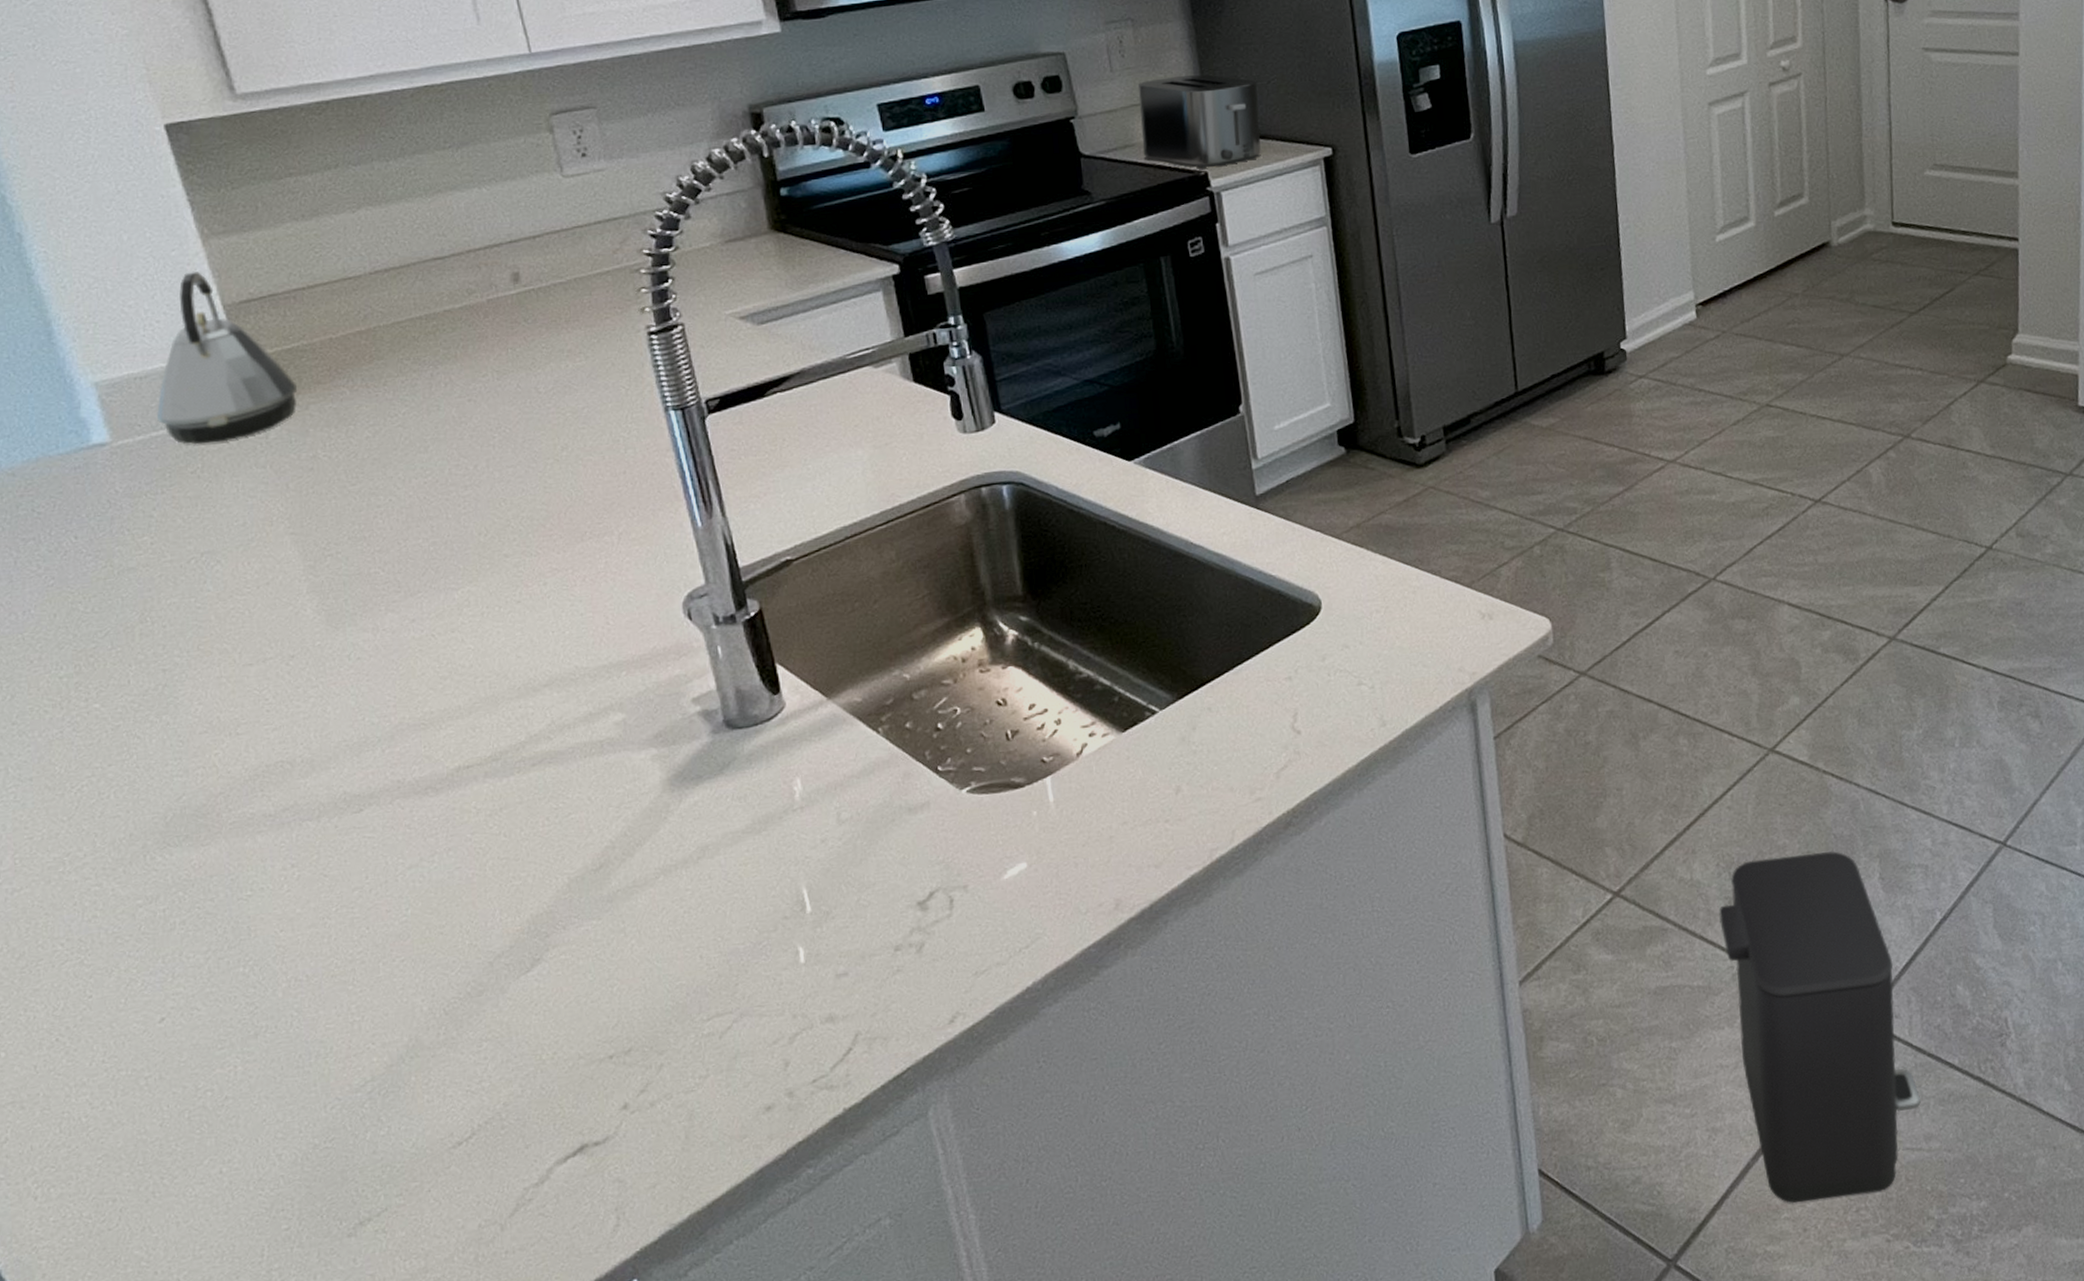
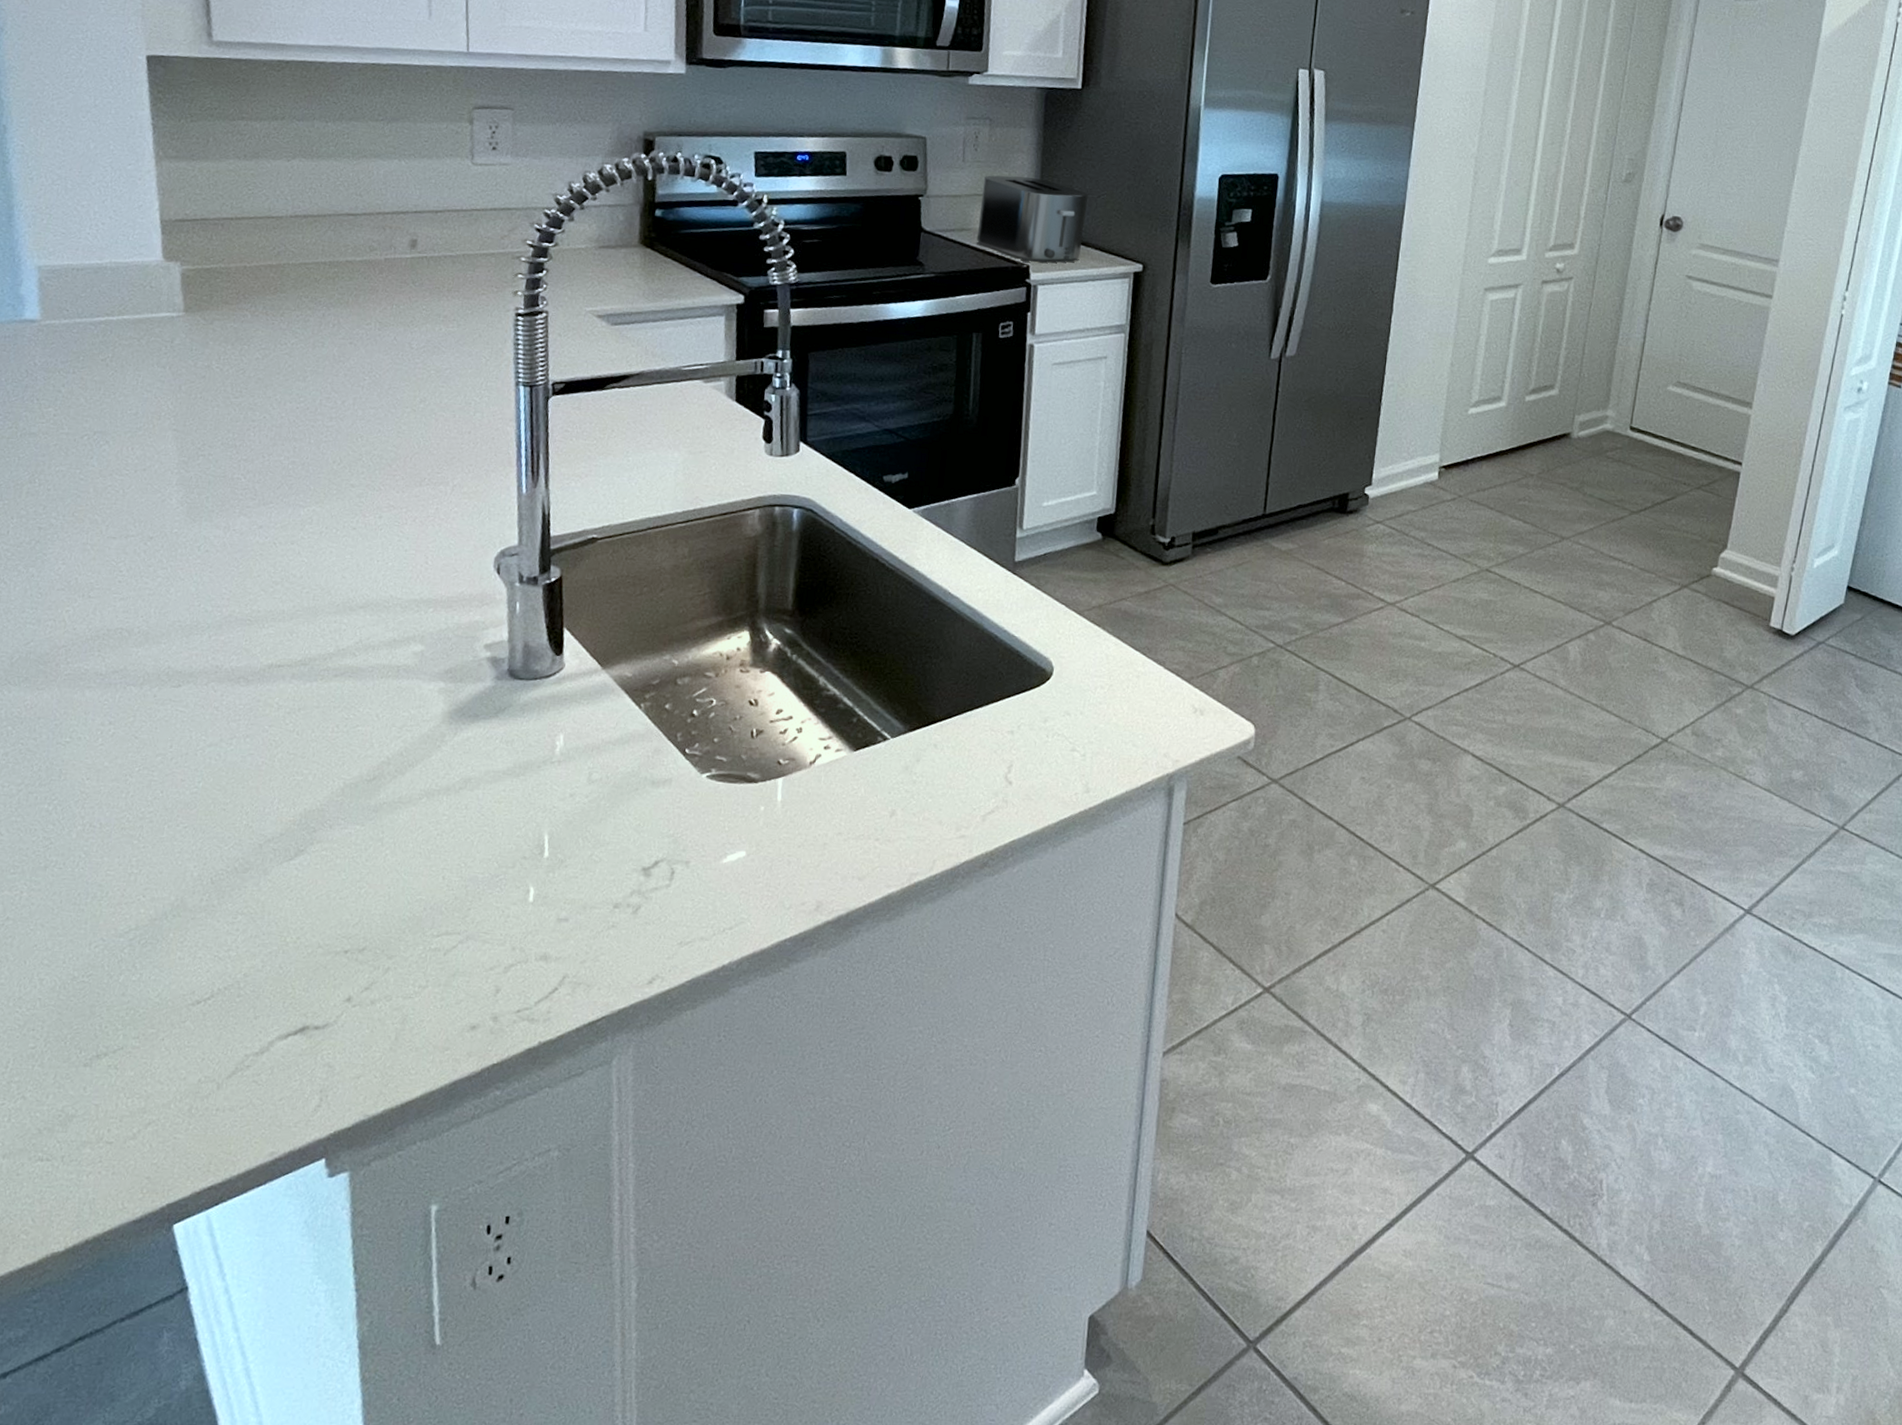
kettle: present [157,271,298,445] -> none [83,185,208,339]
pedal bin: present [1719,850,1922,1204] -> none [1351,983,1510,1319]

